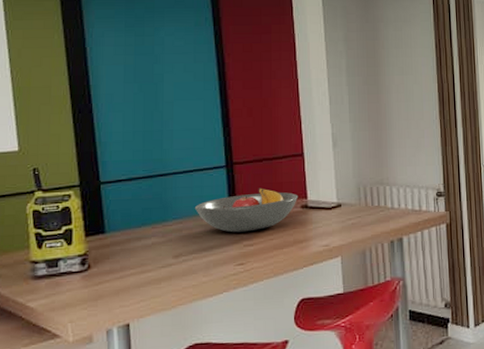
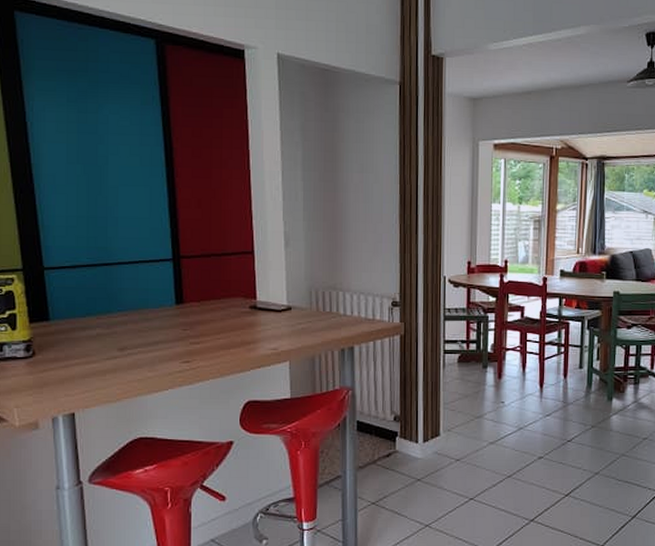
fruit bowl: present [194,188,299,233] -> none [140,284,247,329]

